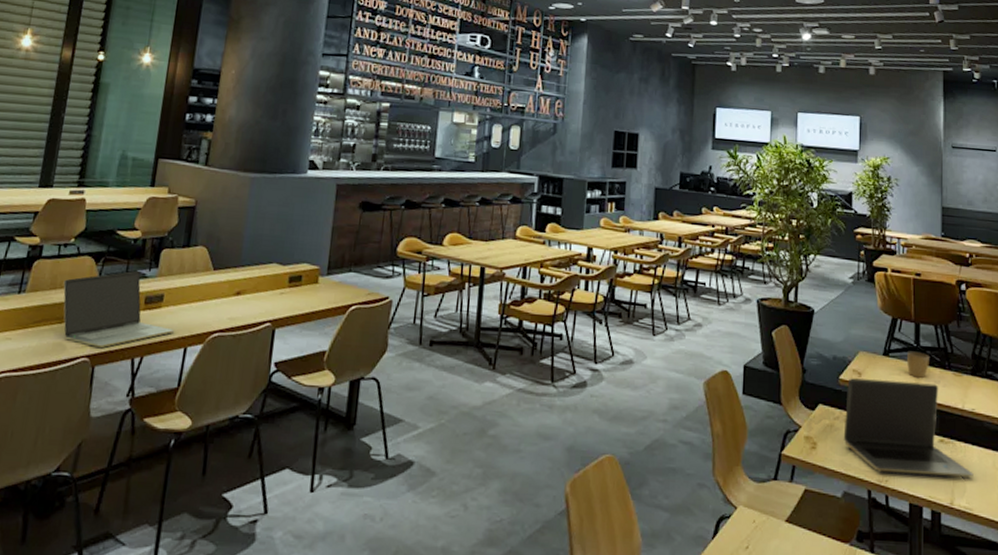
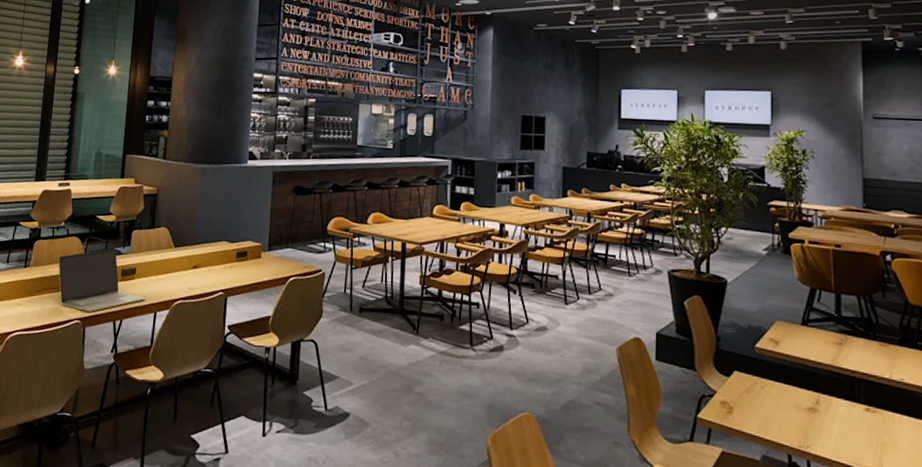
laptop computer: present [843,378,974,478] -> none [761,346,903,447]
cup: present [907,351,931,379] -> none [828,321,853,349]

